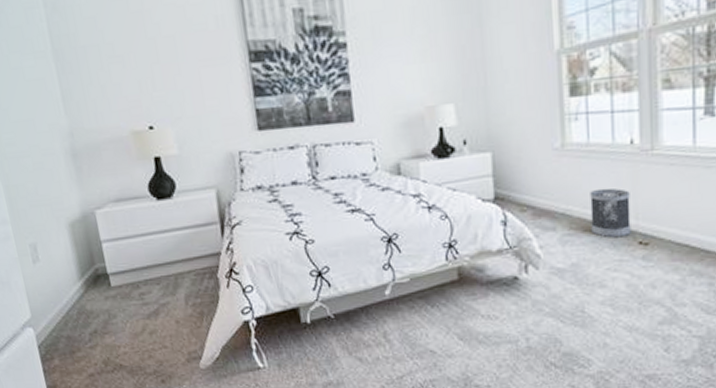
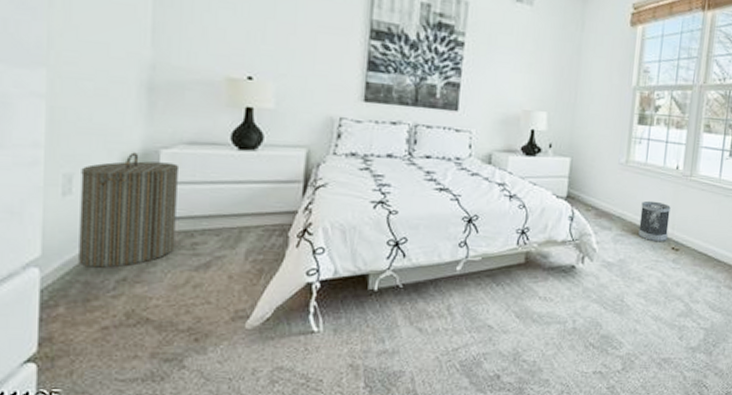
laundry hamper: none [41,216,127,324] -> present [78,152,180,268]

